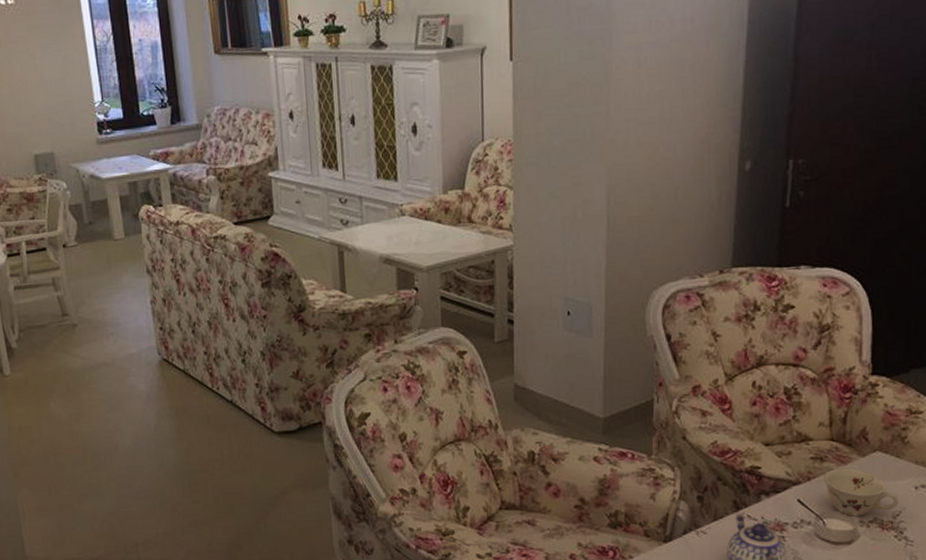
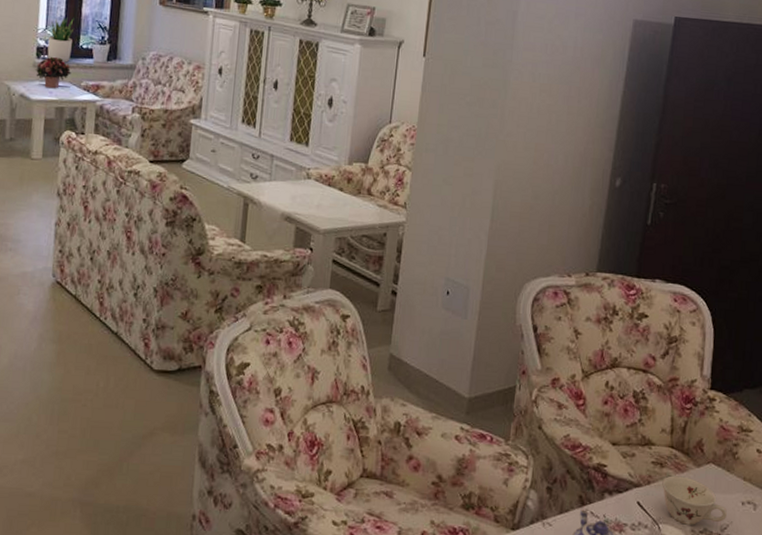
bouquet: none [99,129,138,164] -> present [35,56,72,89]
planter: none [106,84,133,134] -> present [47,17,75,63]

